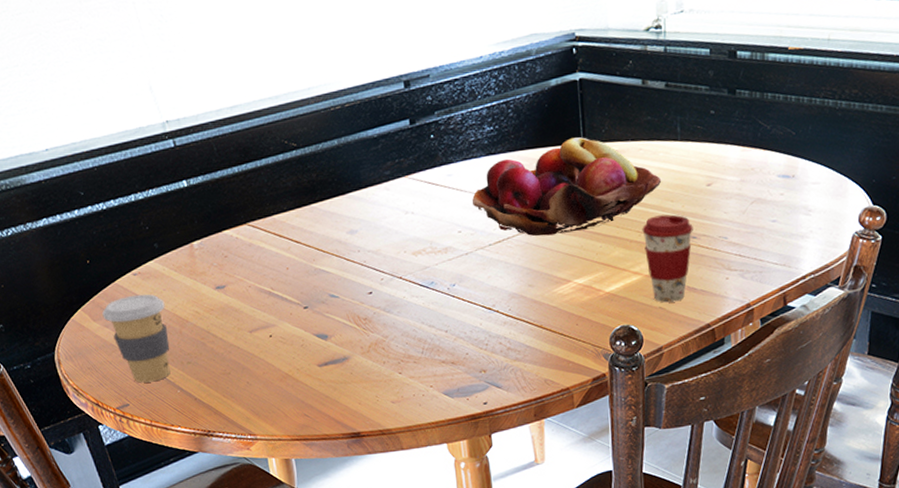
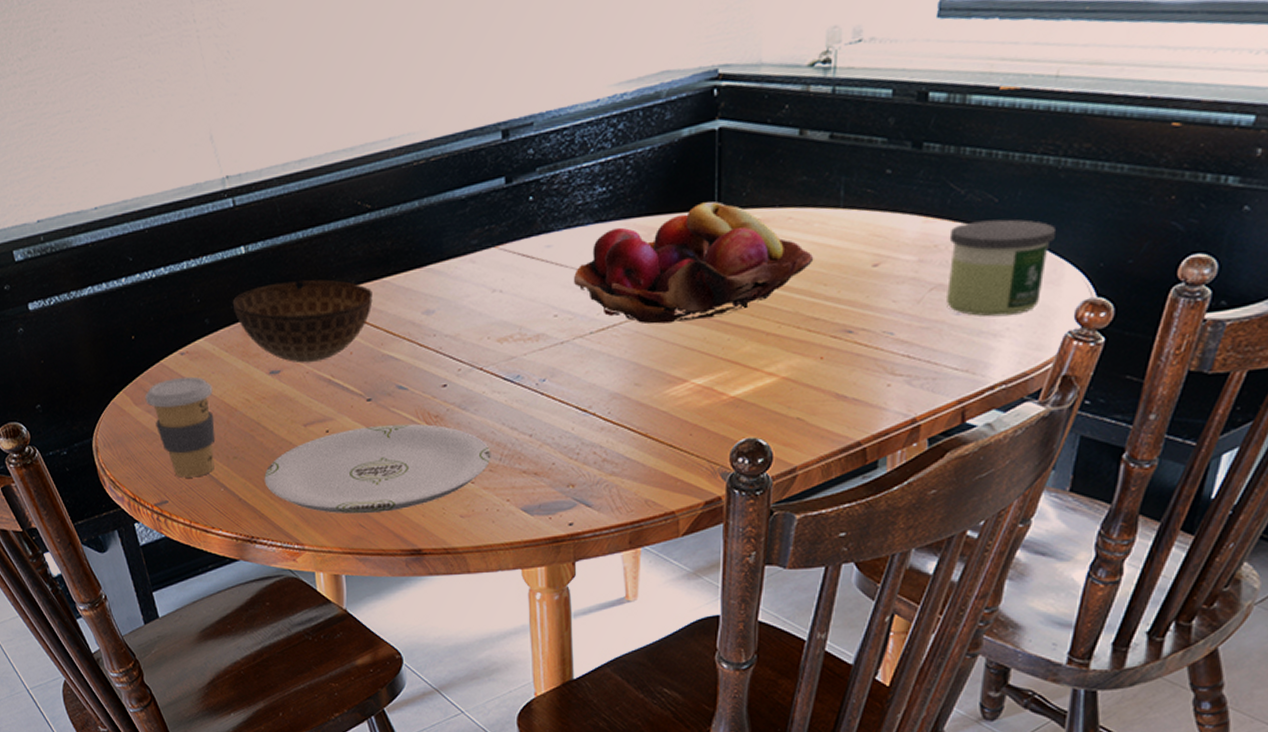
bowl: none [178,207,304,279] -> present [232,279,373,363]
plate: none [216,326,415,406] -> present [264,423,491,514]
coffee cup: present [642,214,693,303] -> none [783,301,850,413]
candle: none [762,147,839,223] -> present [947,219,1055,317]

